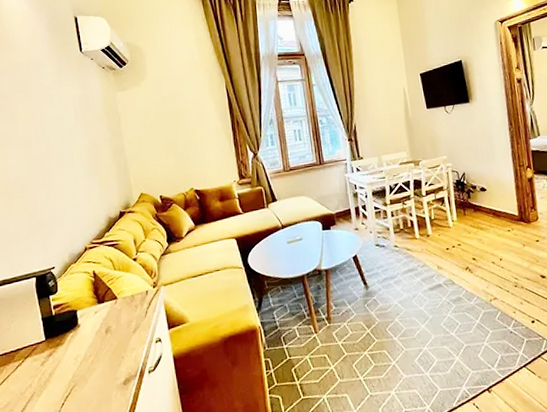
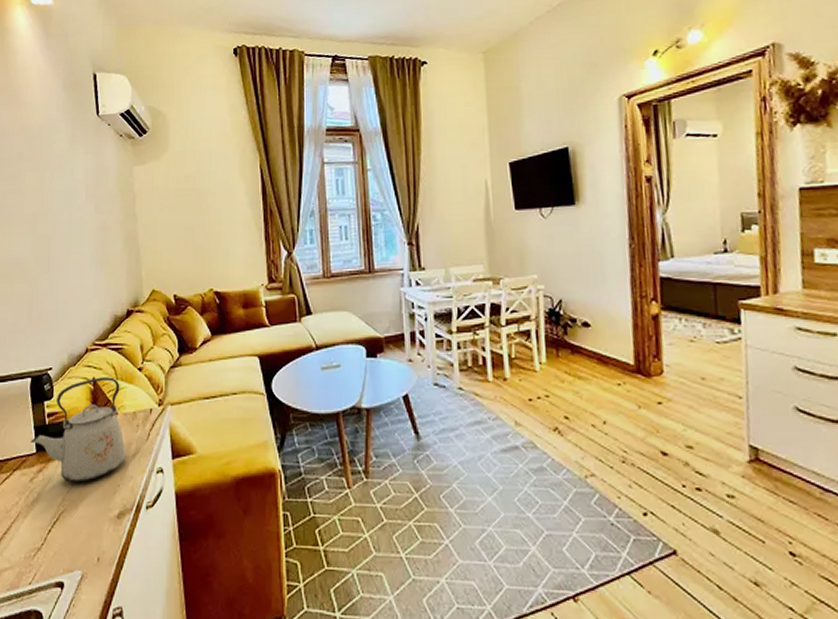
kettle: none [39,269,128,361] -> present [30,377,126,483]

